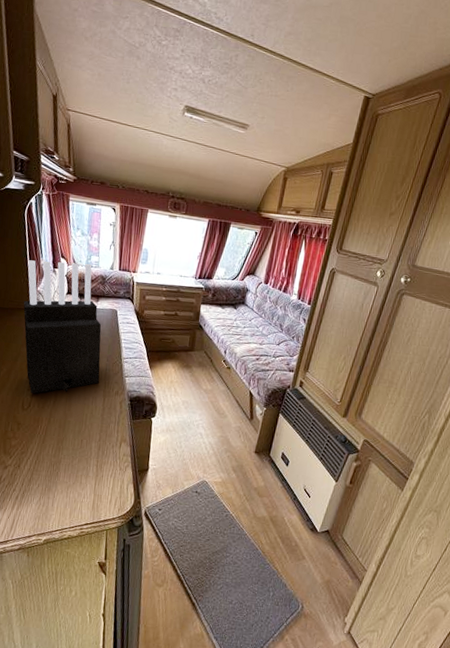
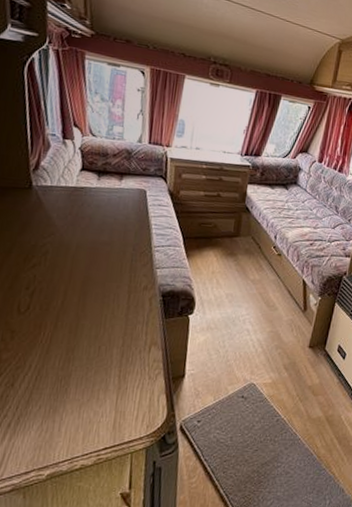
knife block: present [23,260,102,394] -> none [20,128,126,293]

